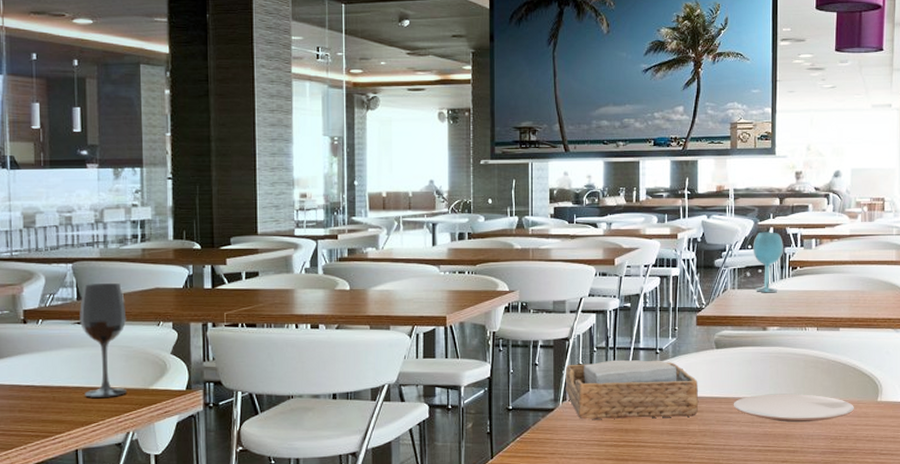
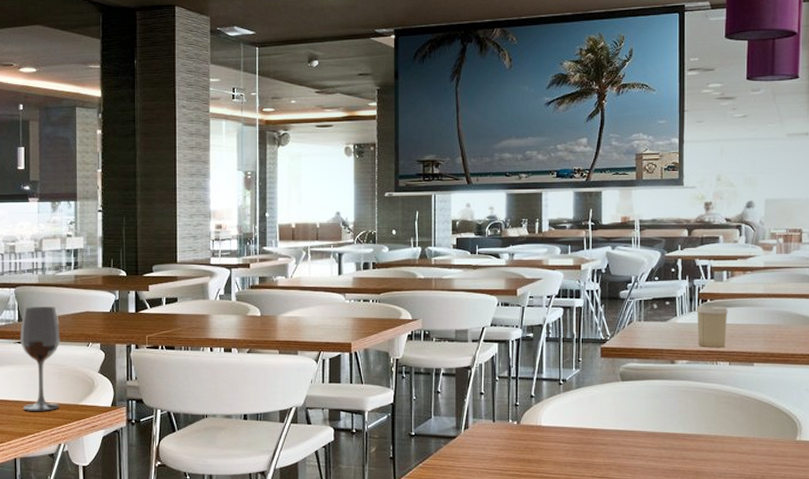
napkin holder: present [565,359,699,420] -> none [467,389,604,449]
plate: present [733,393,854,423] -> none [639,429,770,460]
wine glass: present [753,232,783,293] -> none [660,263,692,326]
cup: none [786,272,817,314] -> present [696,305,728,348]

